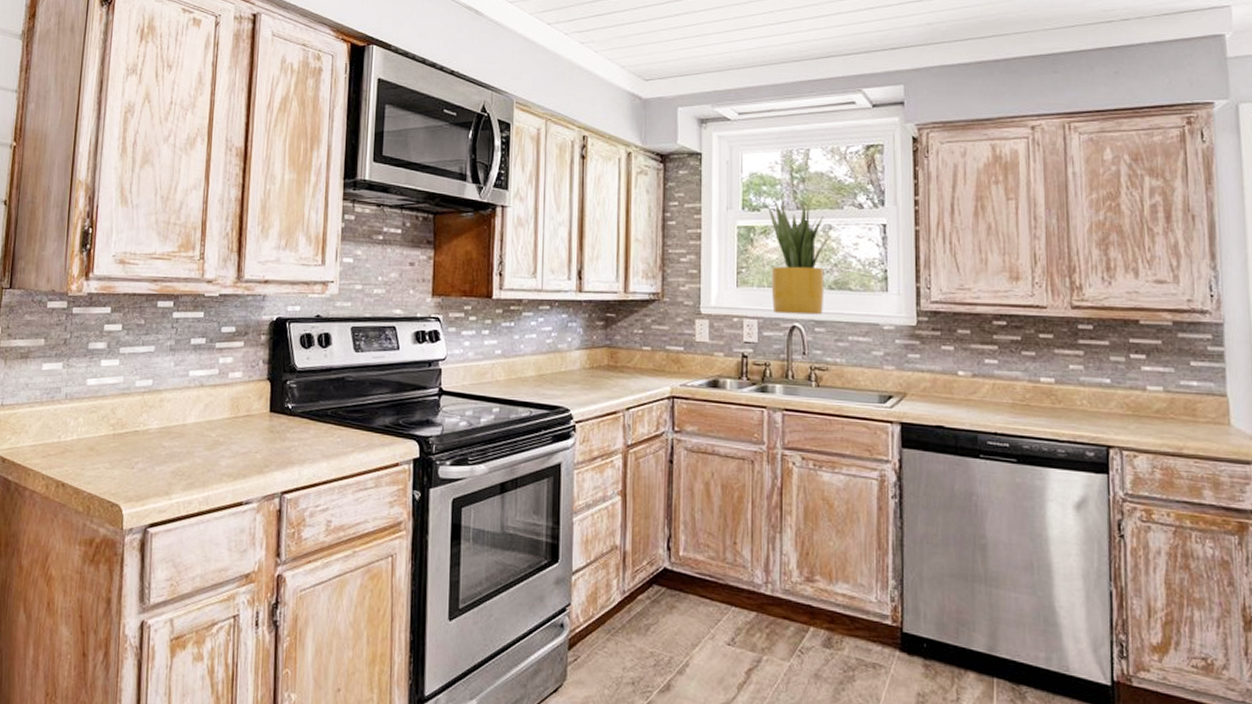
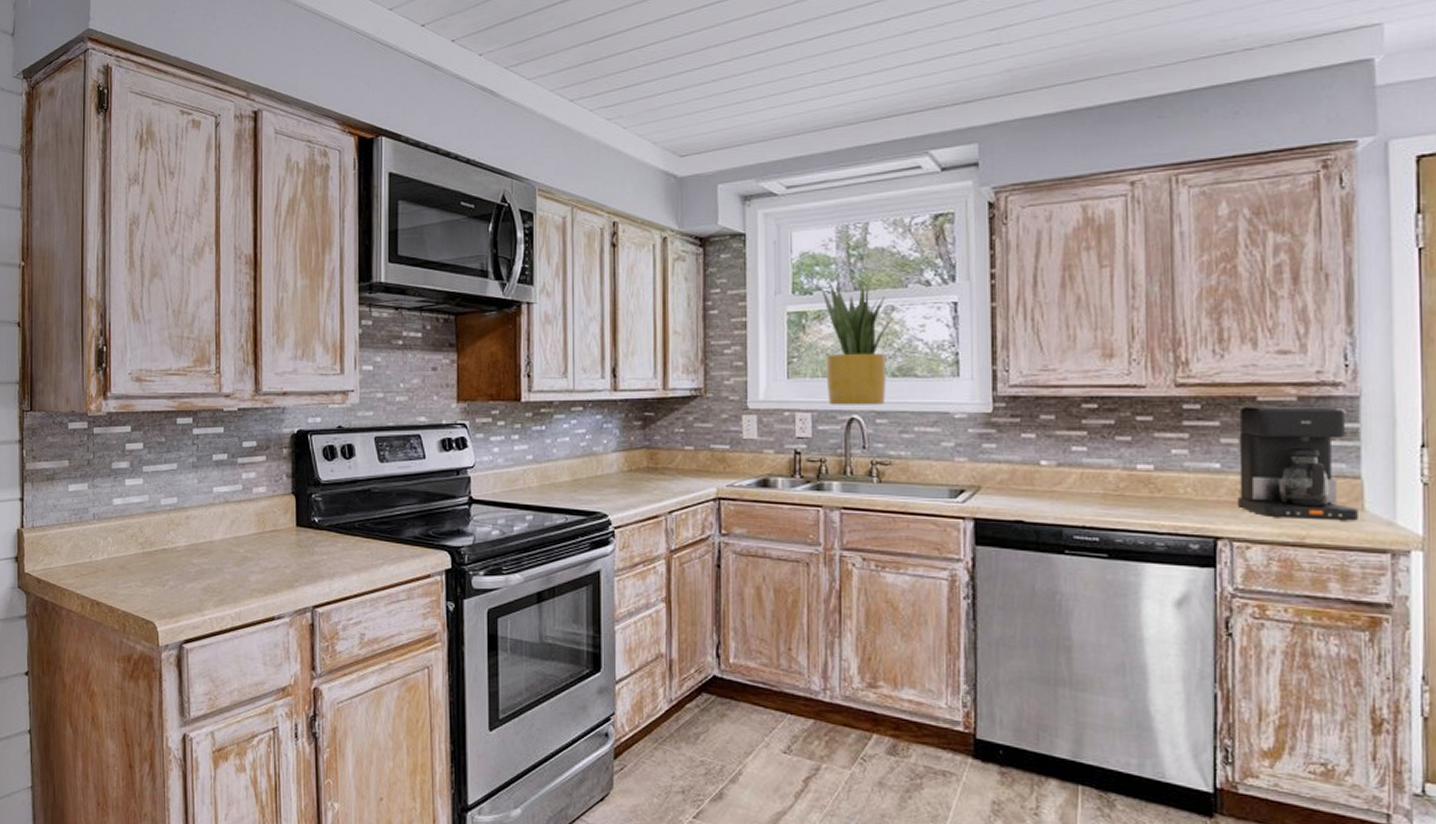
coffee maker: none [1125,329,1226,435] -> present [1238,407,1358,521]

